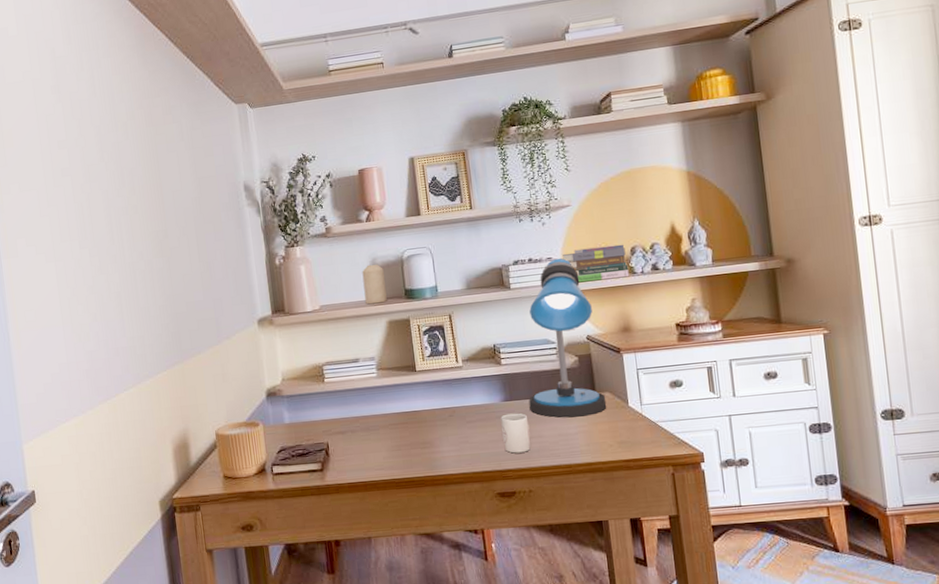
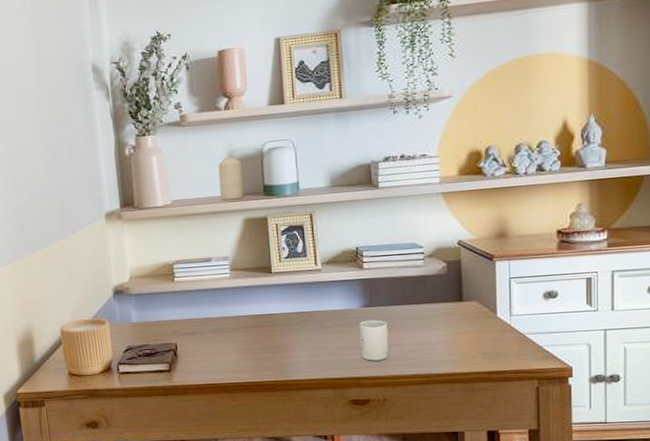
desk lamp: present [529,258,607,418] -> none [390,156,473,327]
books: present [562,244,630,283] -> none [439,141,511,183]

